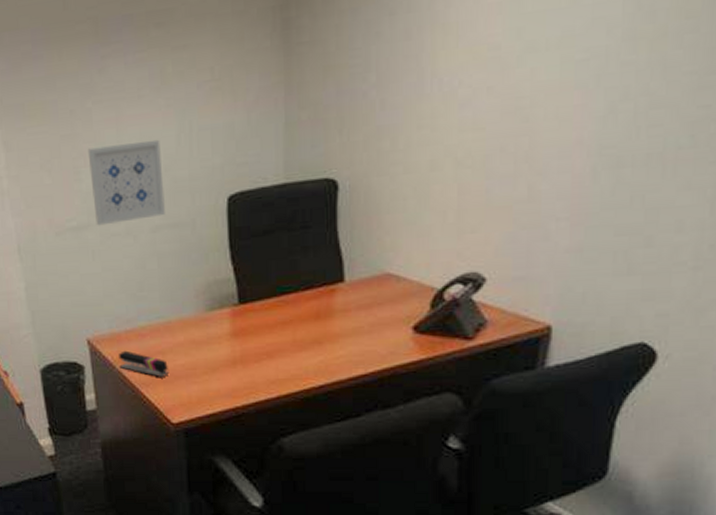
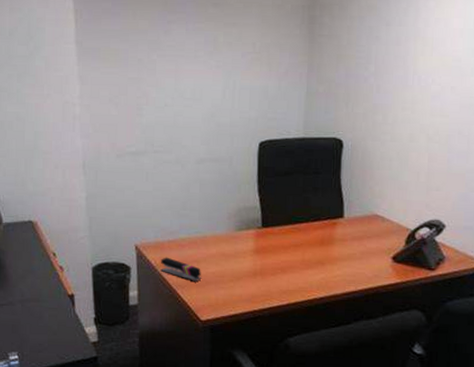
wall art: present [87,139,165,226] -> none [150,91,210,154]

